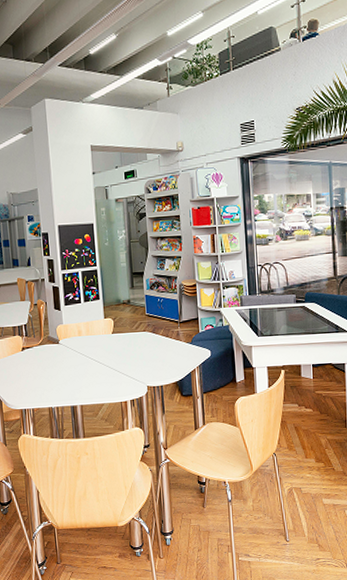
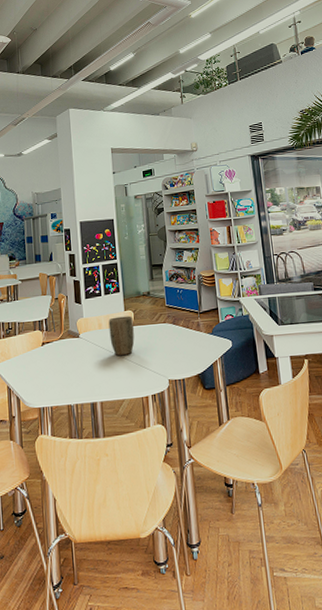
plant pot: none [88,323,114,362] -> present [108,315,135,356]

